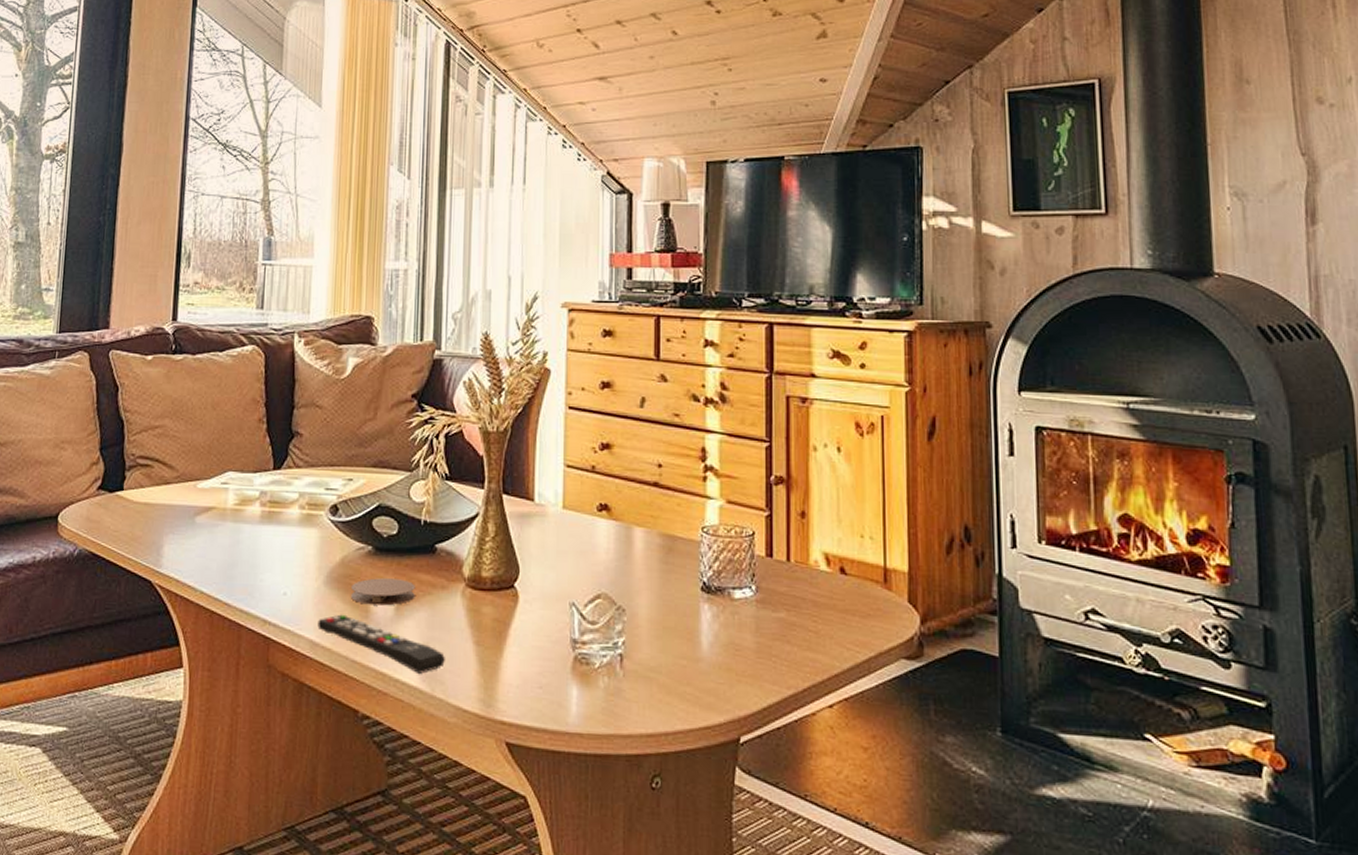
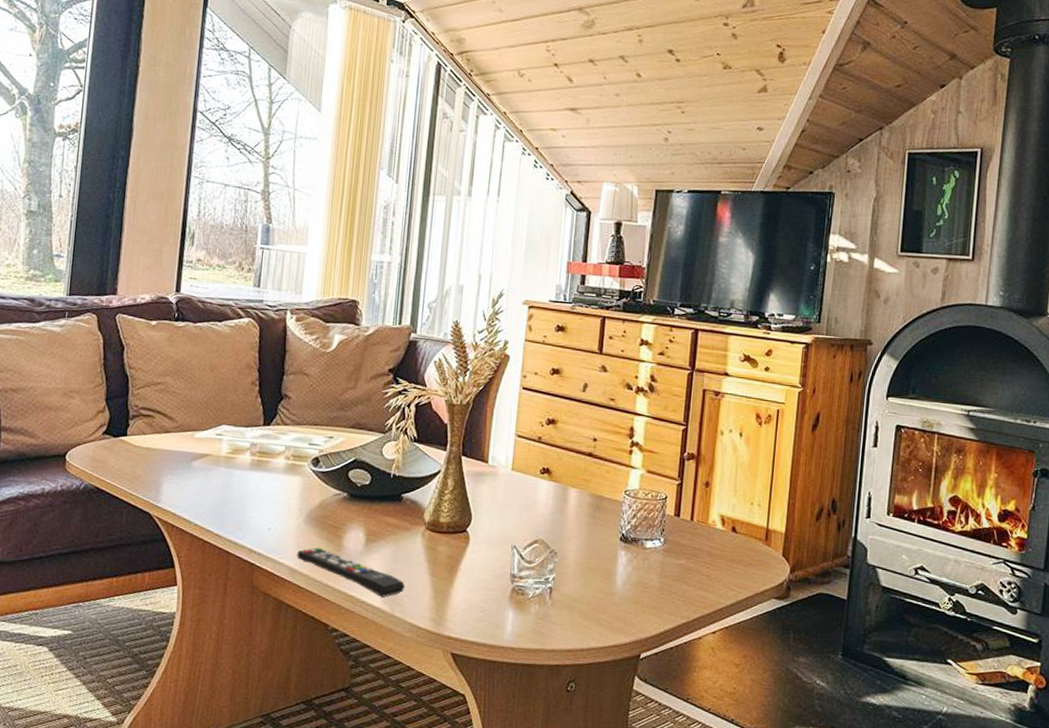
coaster: present [351,578,415,606] -> none [327,519,383,542]

